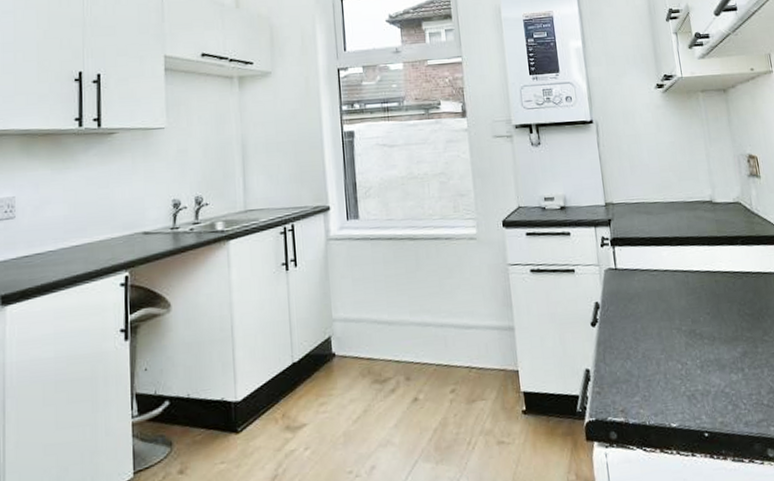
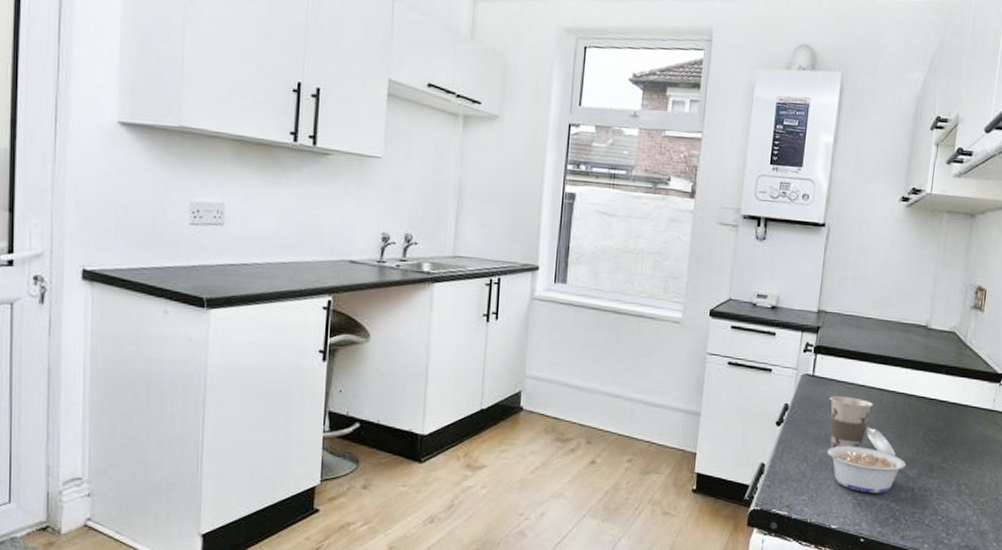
cup: none [636,284,716,341] -> present [829,396,896,456]
legume: none [640,333,730,382] -> present [819,445,907,494]

